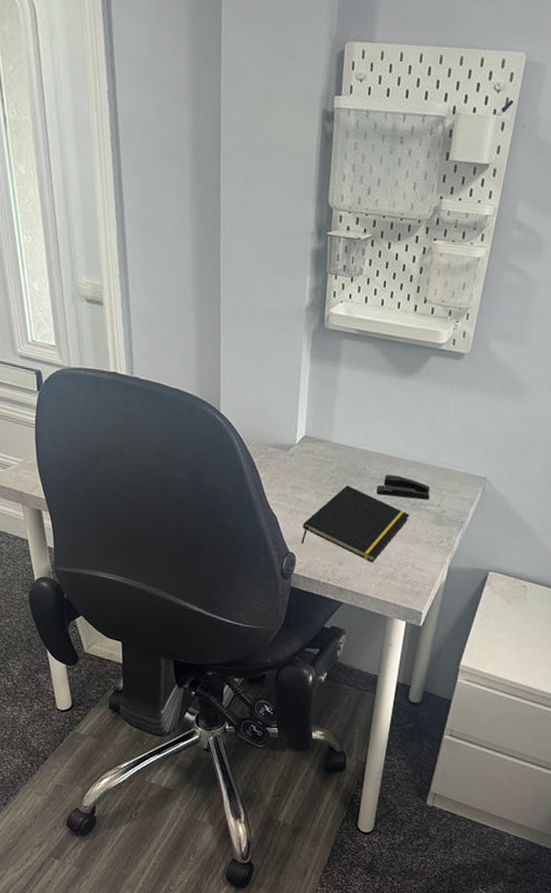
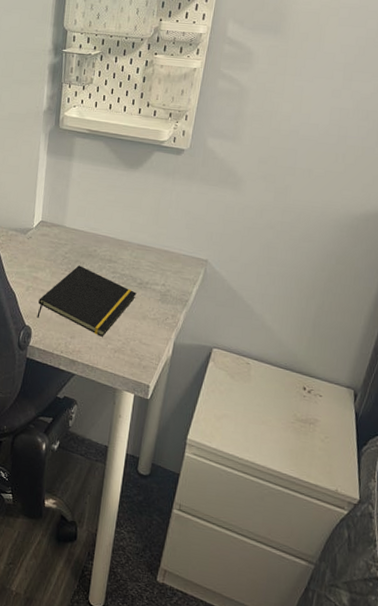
stapler: present [376,474,430,499] -> none [105,256,156,279]

